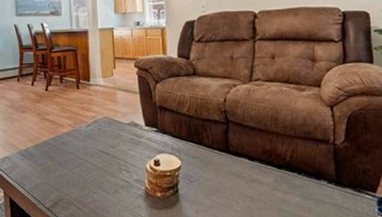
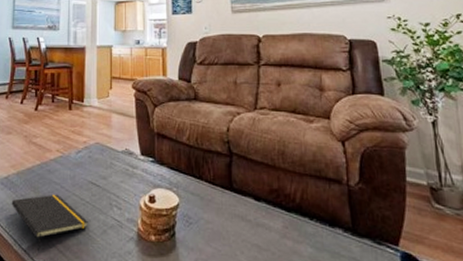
notepad: none [32,162,101,209] -> present [11,194,88,252]

